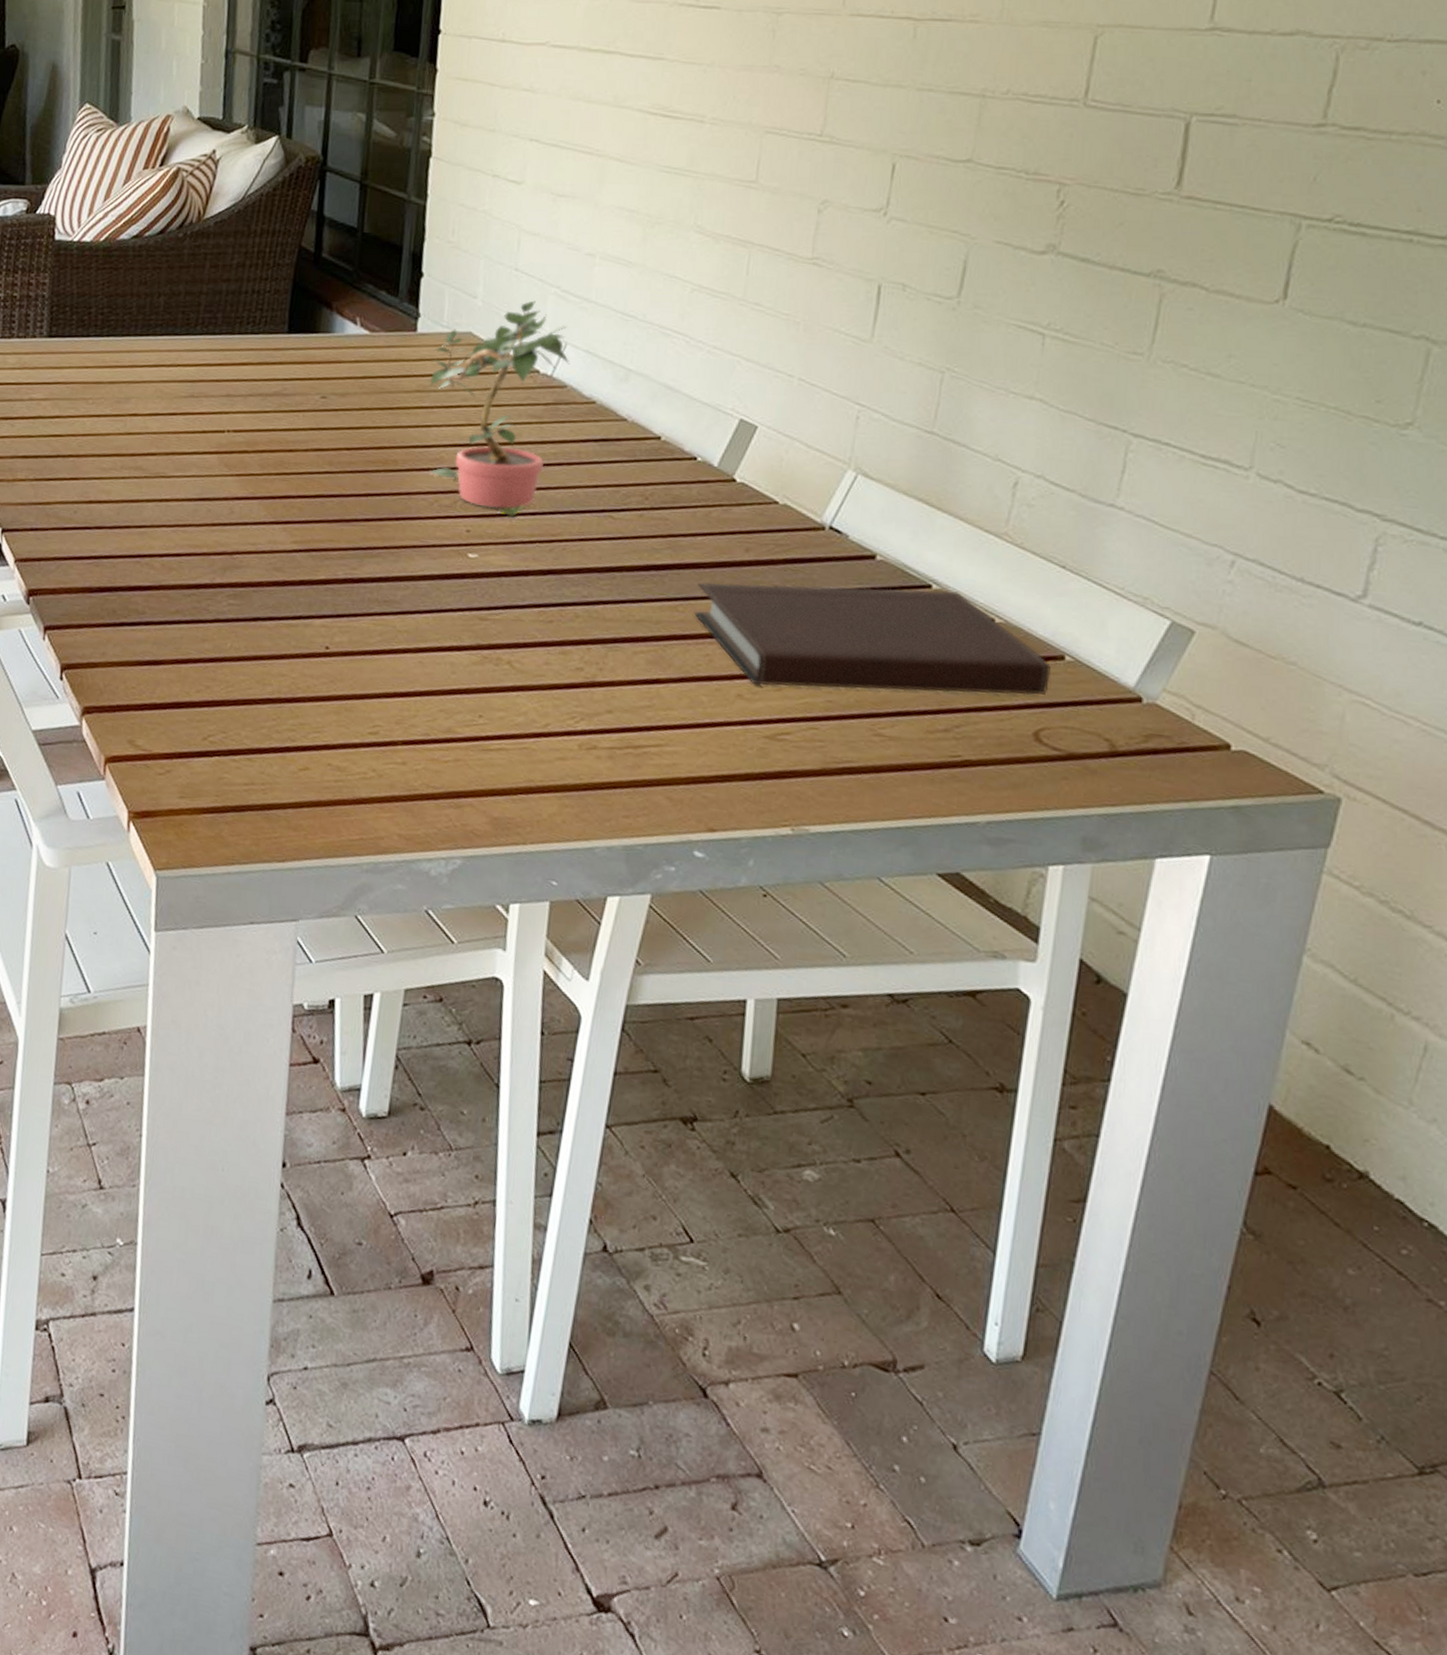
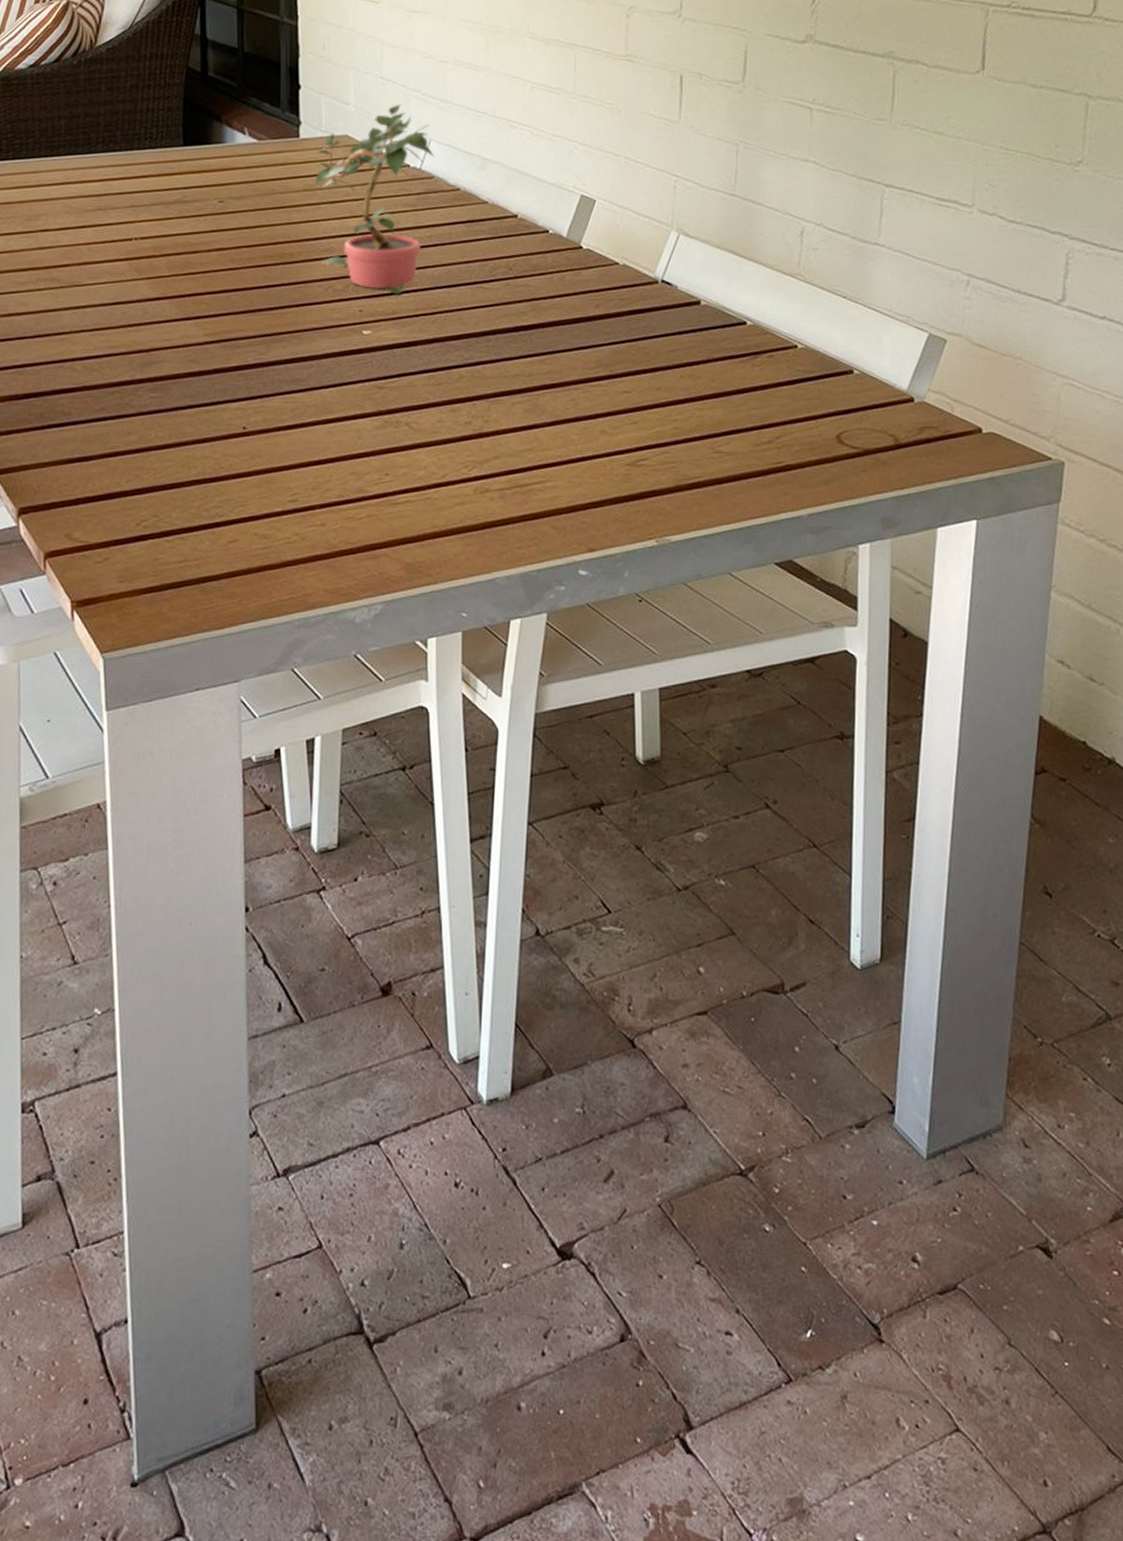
notebook: present [693,582,1051,695] -> none [558,325,844,421]

